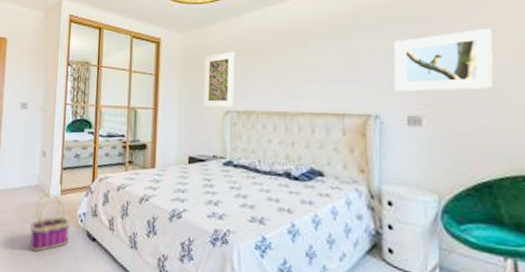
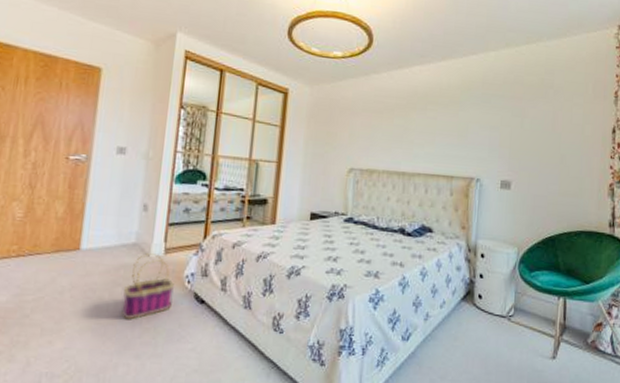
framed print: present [203,51,235,108] -> none [328,109,362,165]
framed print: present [394,27,493,92] -> none [493,110,564,161]

